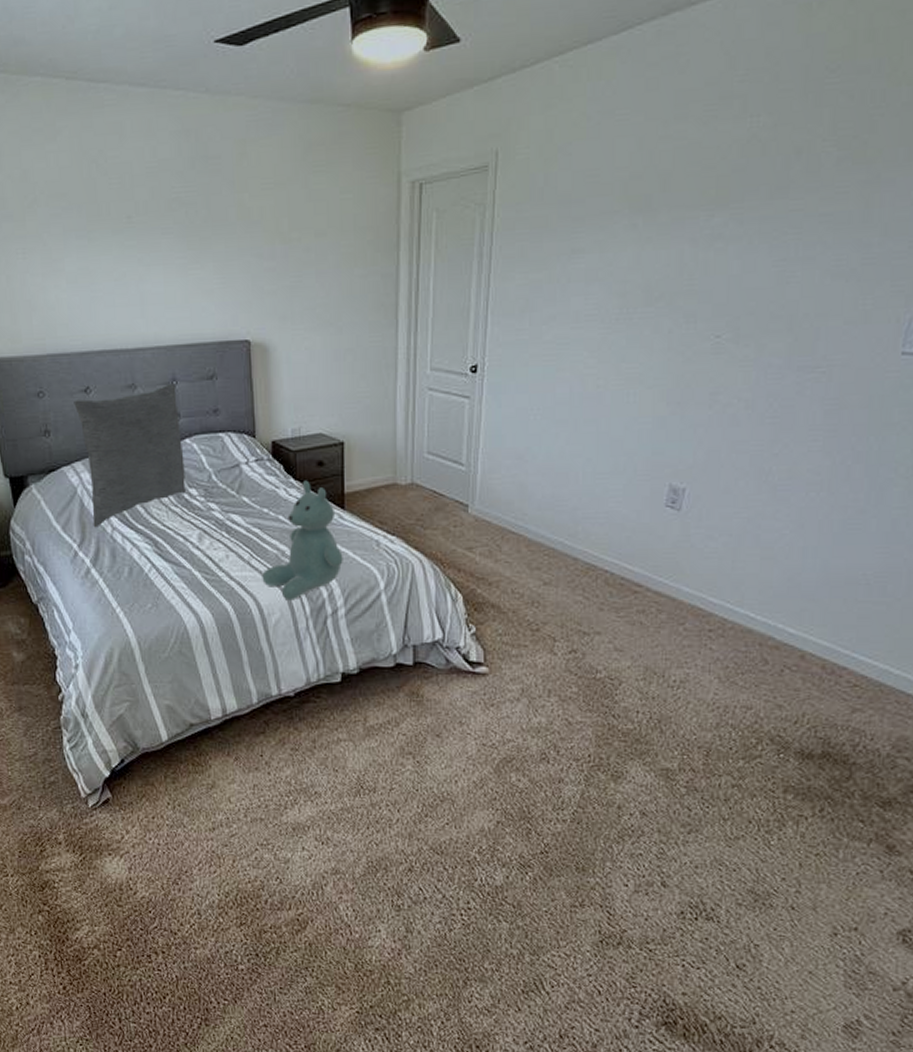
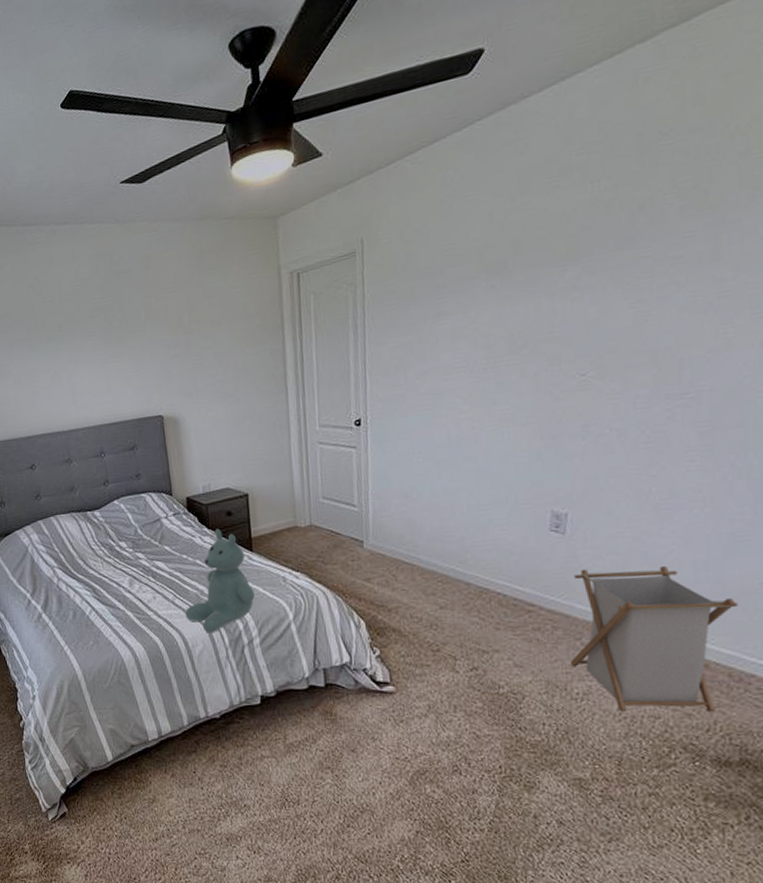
pillow: present [73,383,186,528] -> none [22,456,117,580]
laundry basket: none [672,549,840,705] -> present [571,566,738,713]

